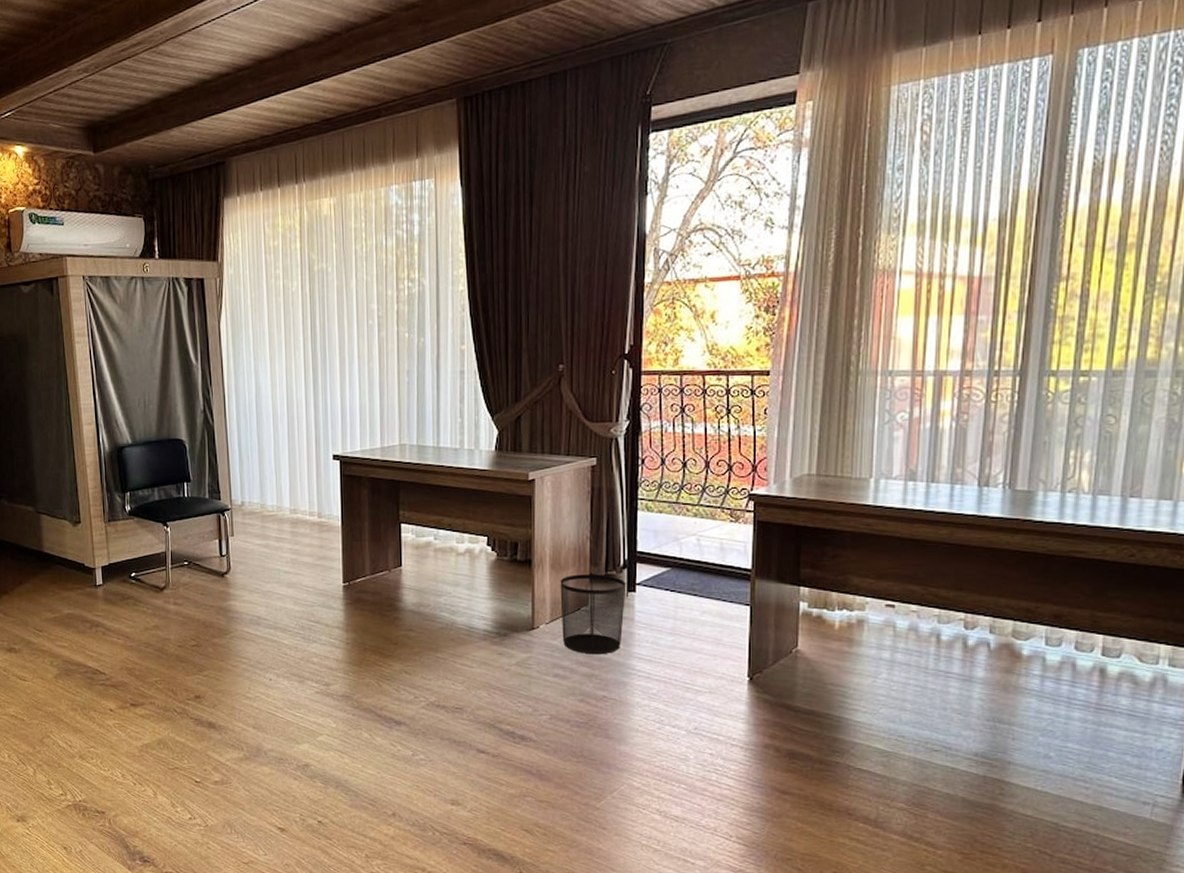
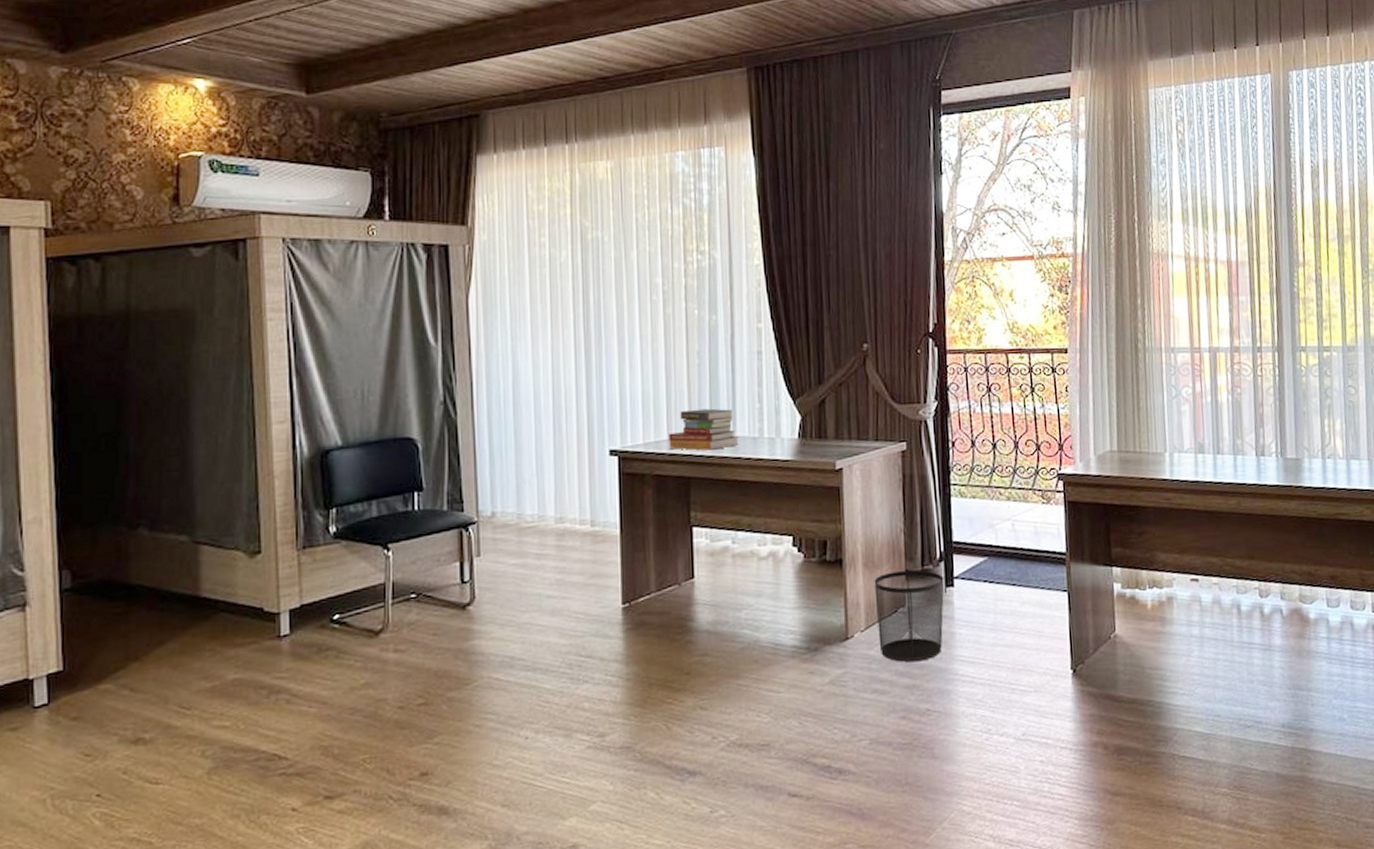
books: none [382,421,442,458] -> present [669,408,739,451]

